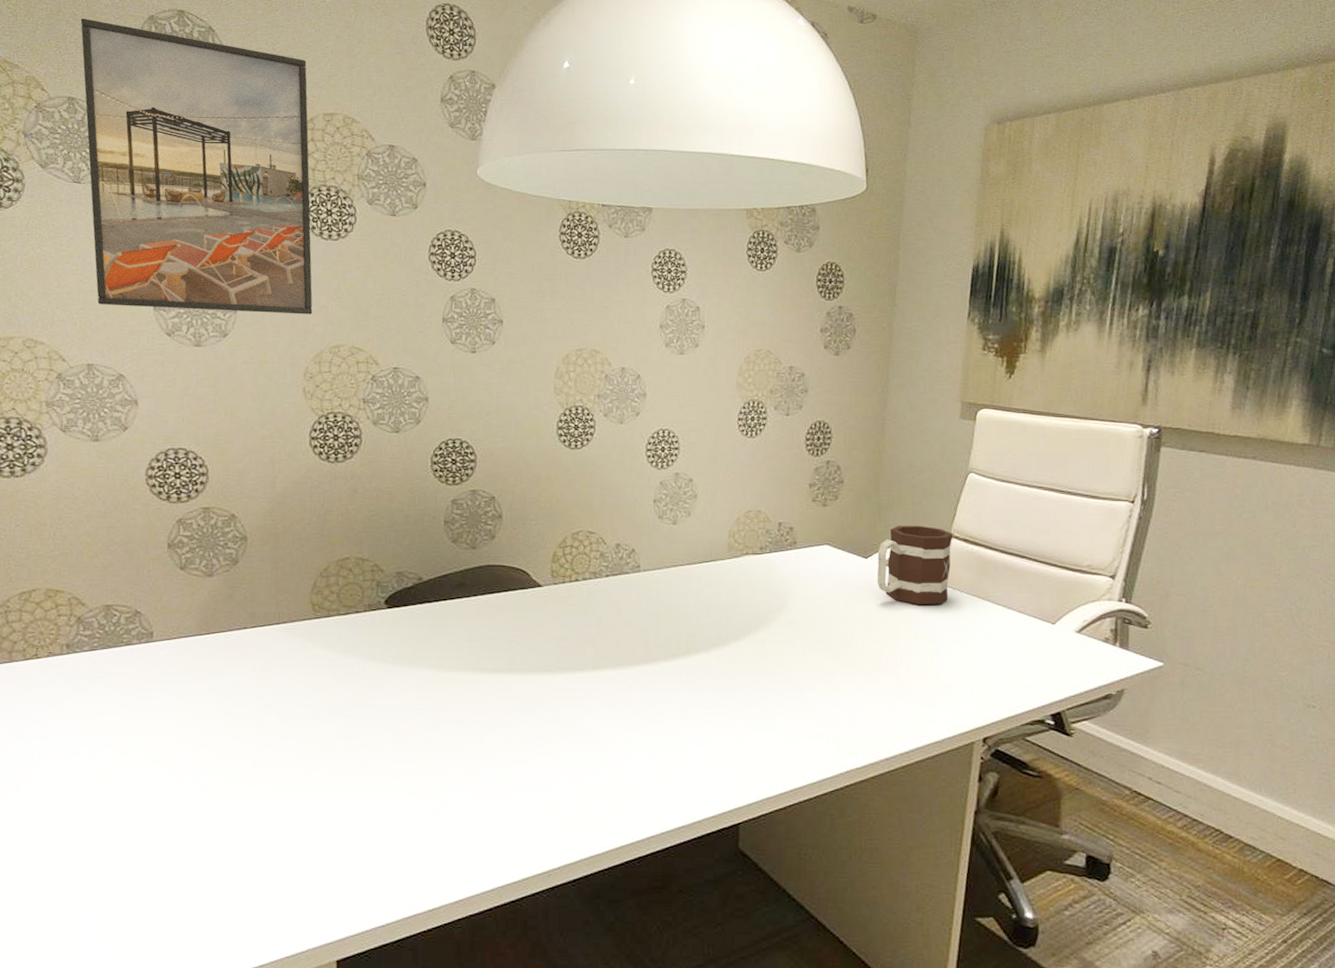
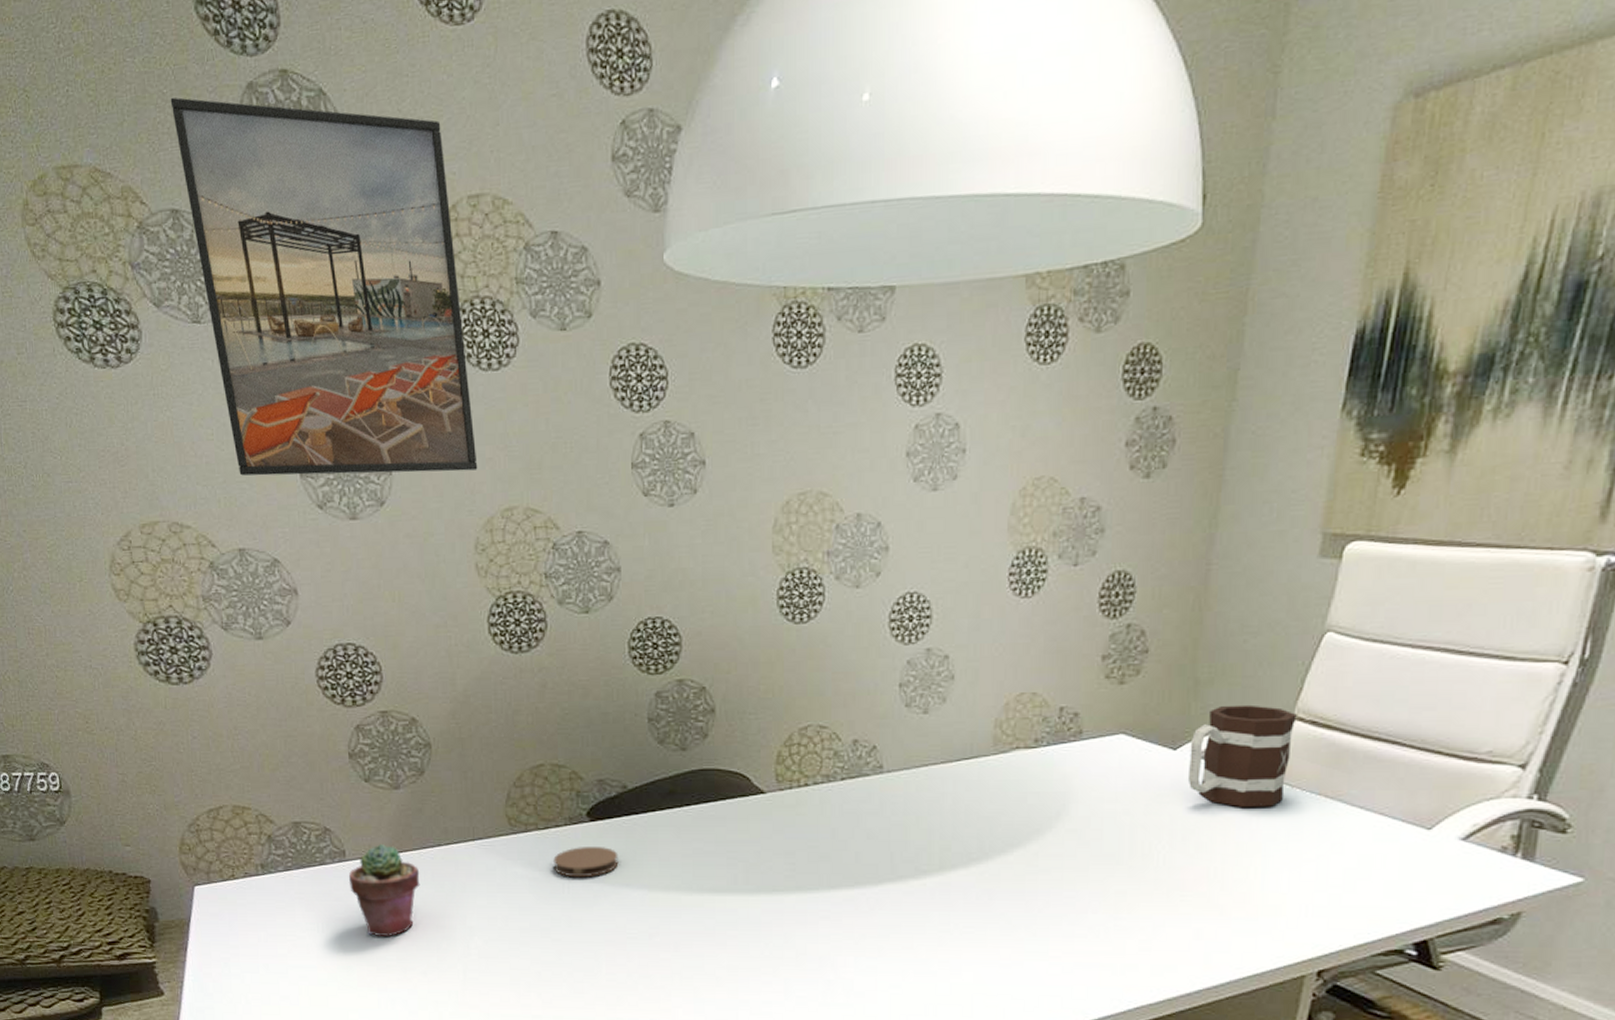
potted succulent: none [153,627,224,714] -> present [348,844,420,937]
coaster: none [351,631,411,659] -> present [553,847,619,878]

